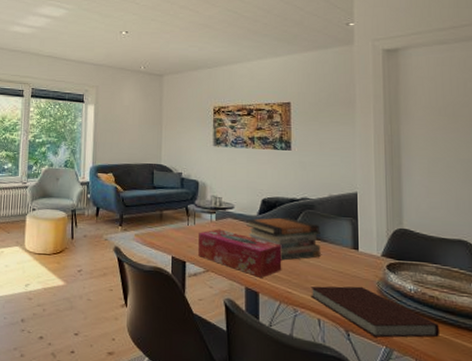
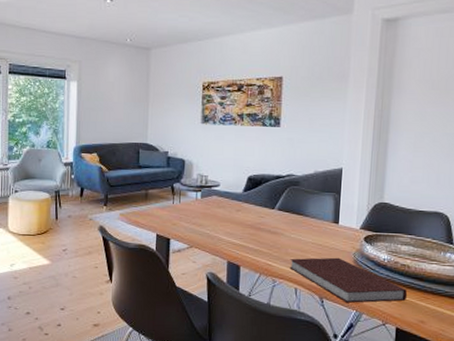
tissue box: present [198,229,282,278] -> none [183,206,265,252]
book stack: present [245,217,321,261] -> none [230,194,303,235]

